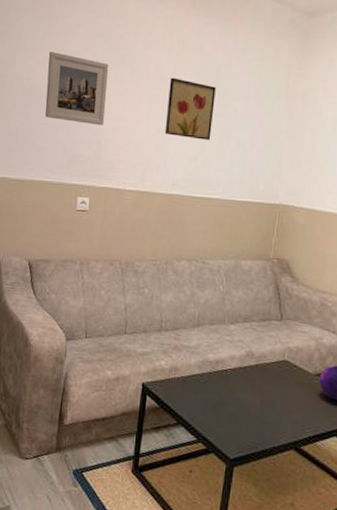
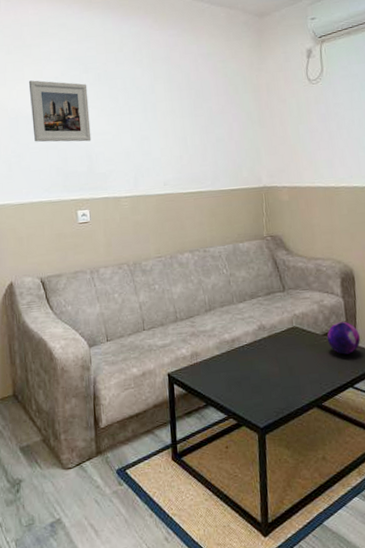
wall art: present [164,77,216,140] -> none [145,87,192,141]

